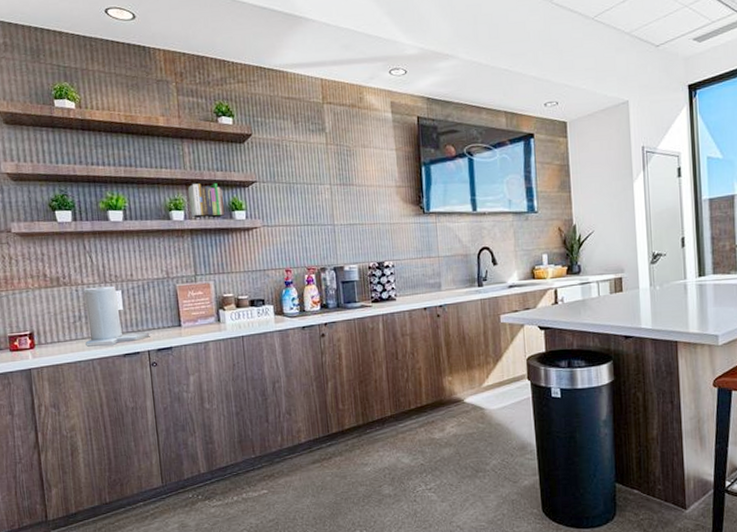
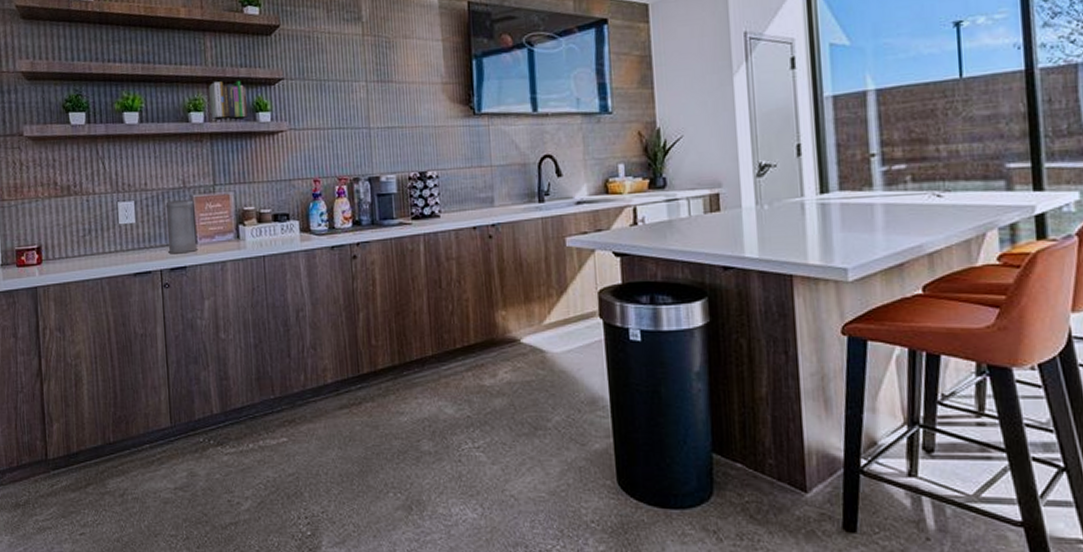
paper towel: present [83,285,149,347] -> none [95,196,162,264]
canister: none [151,288,182,337] -> present [165,200,197,254]

